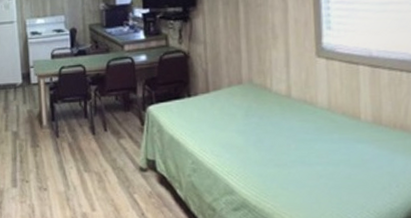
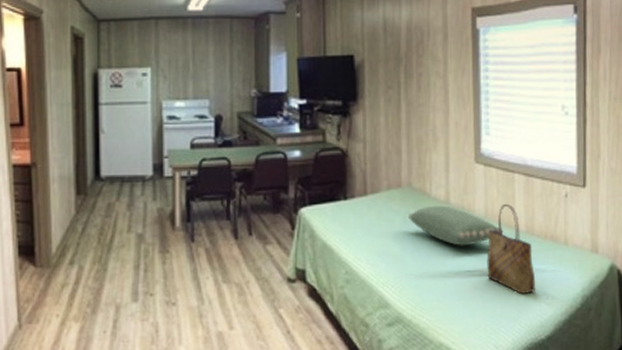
pillow: none [250,99,349,137] -> present [408,205,504,246]
tote bag: none [331,96,385,182] -> present [487,204,536,294]

